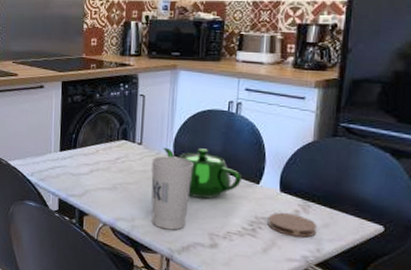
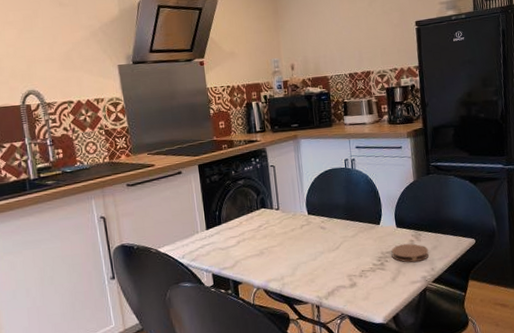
cup: present [151,156,194,231] -> none [290,214,327,281]
teapot: present [162,147,241,199] -> none [297,203,366,247]

